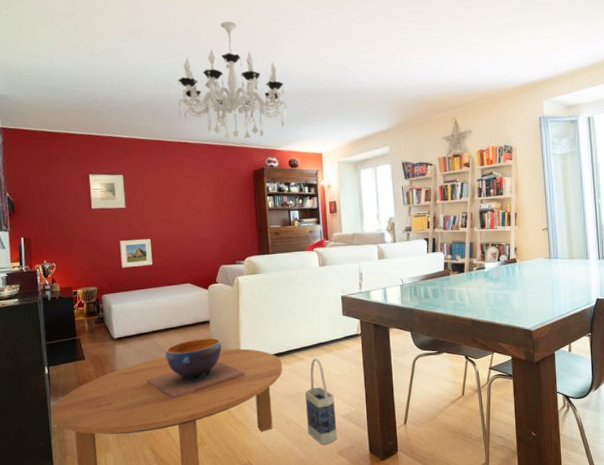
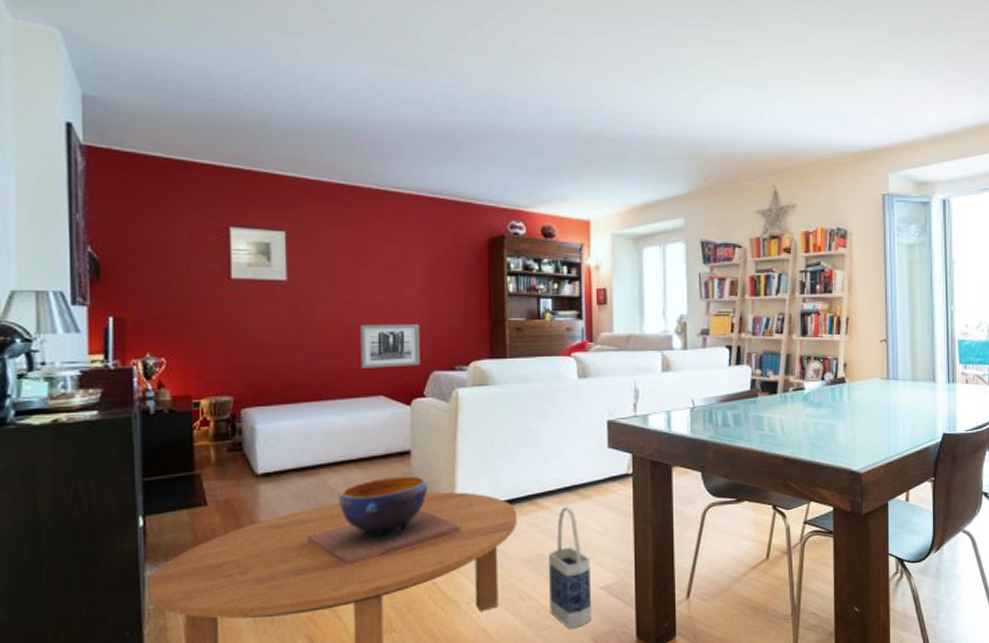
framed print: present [120,239,152,268] -> none [275,329,325,370]
wall art: none [173,233,213,265] -> present [360,323,420,368]
chandelier: present [178,22,288,140] -> none [379,23,544,192]

